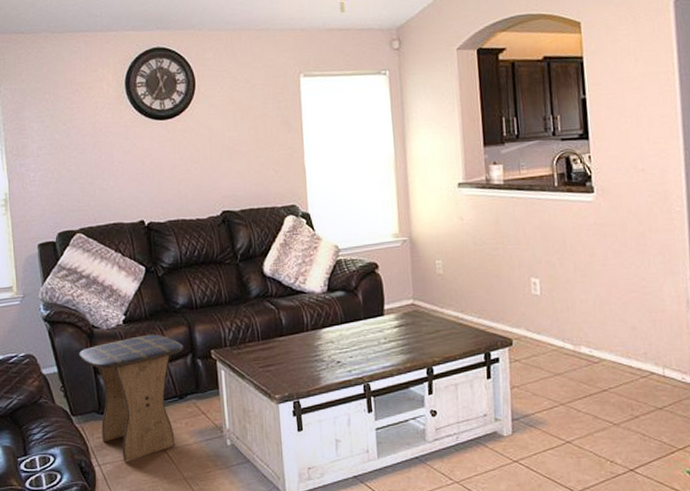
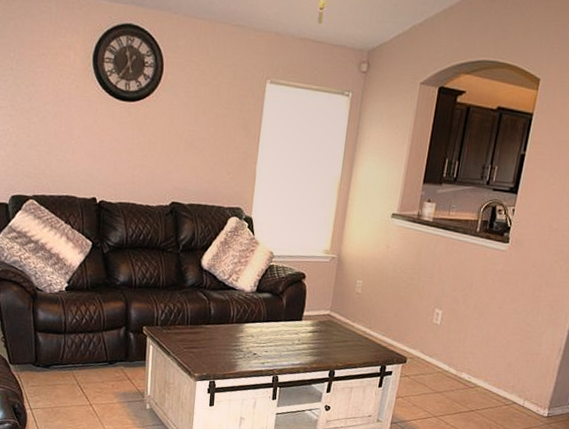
stool: present [79,334,183,463] -> none [21,303,119,410]

